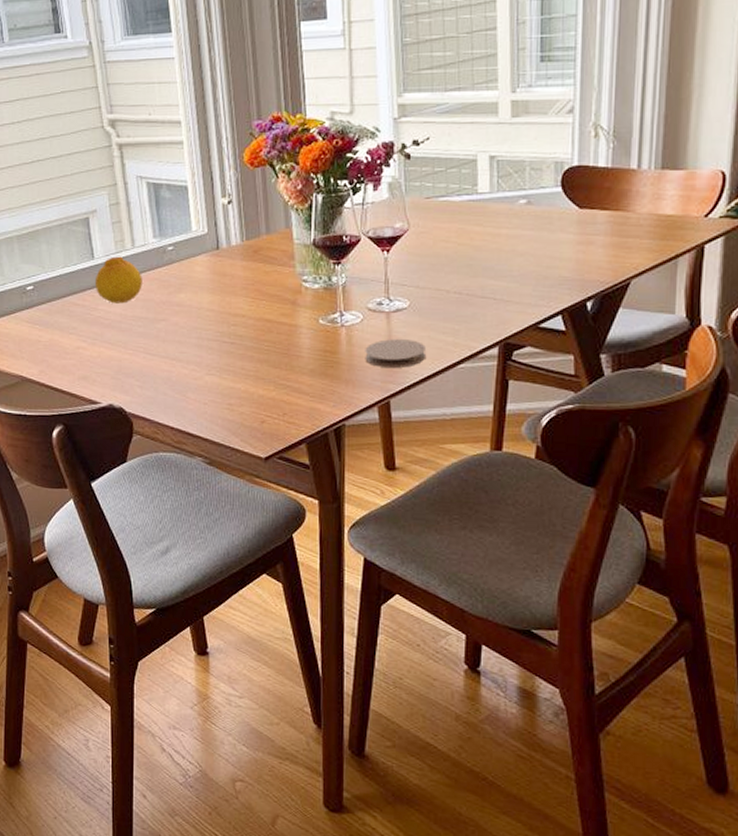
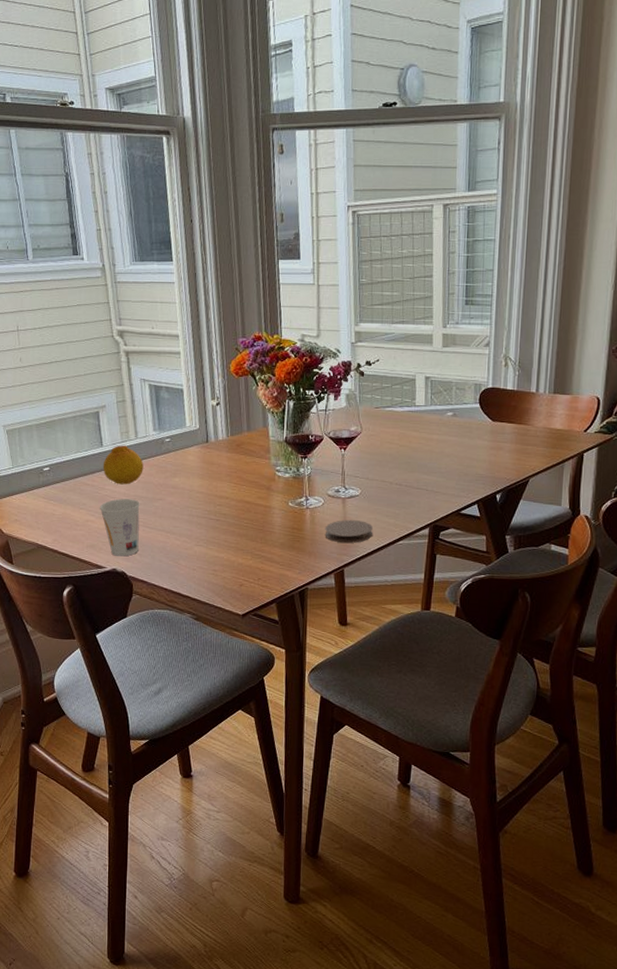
cup: none [91,320,139,389] -> present [99,498,140,557]

